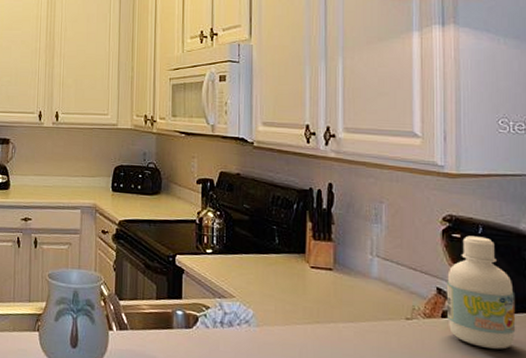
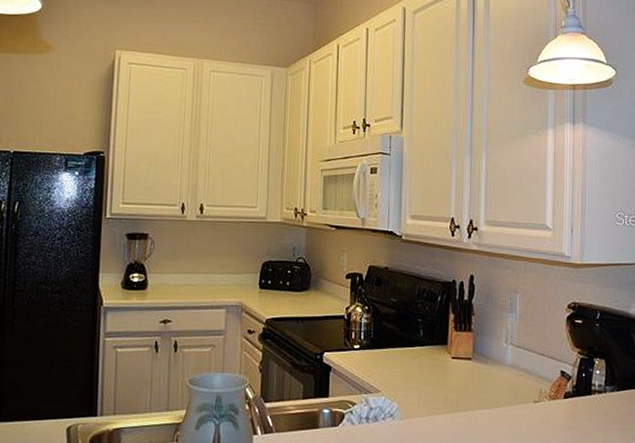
bottle: present [446,235,516,350] -> none [568,321,624,424]

